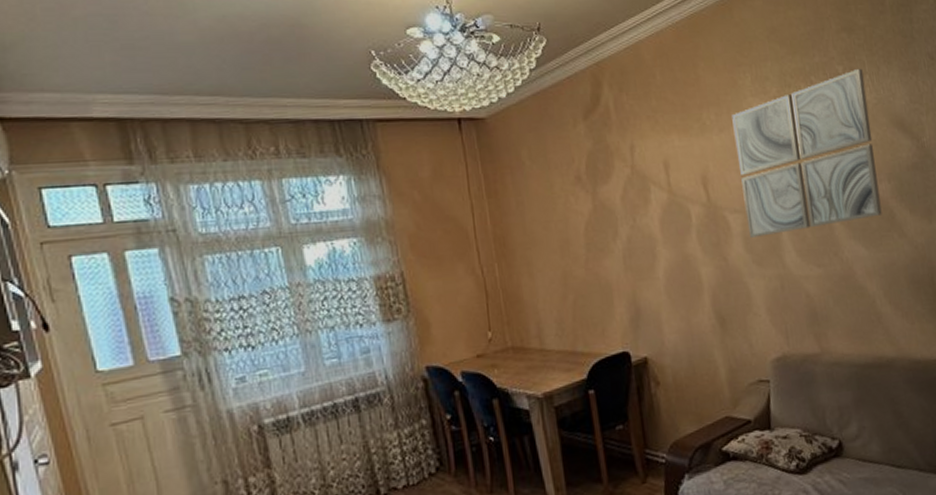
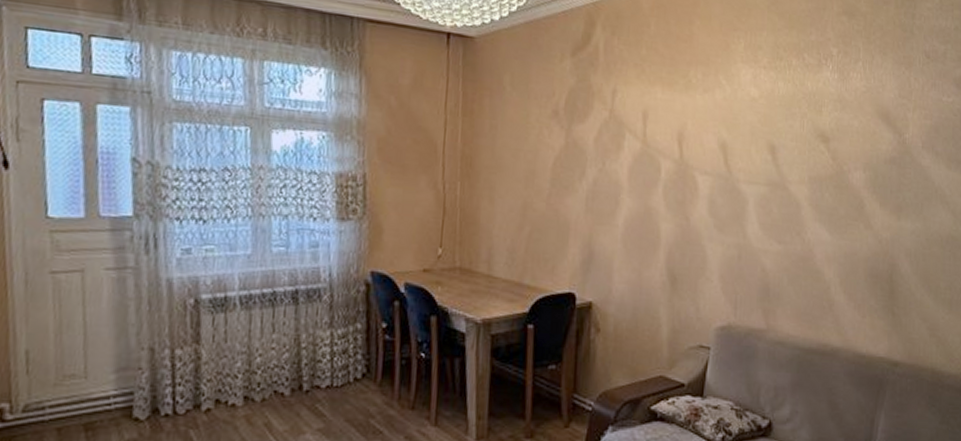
wall art: present [732,68,882,238] -> none [715,53,857,204]

